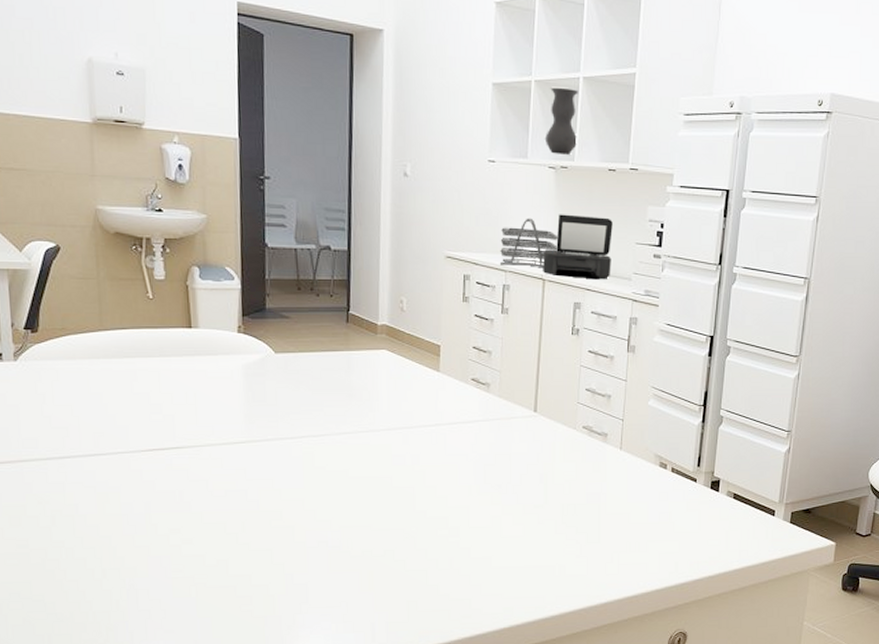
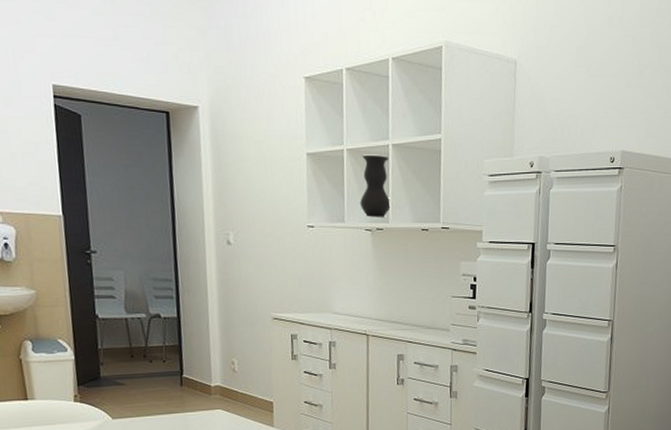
file organizer: present [500,218,557,268] -> none [324,278,379,325]
printer: present [543,214,613,280] -> none [365,273,430,332]

